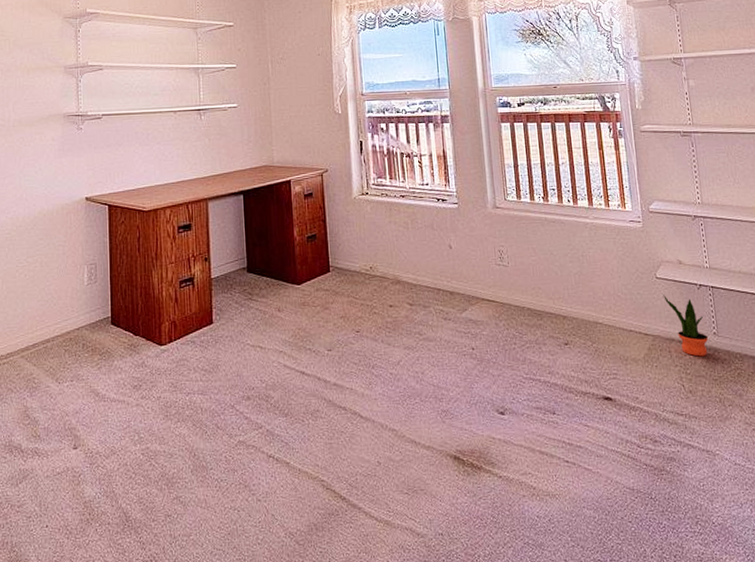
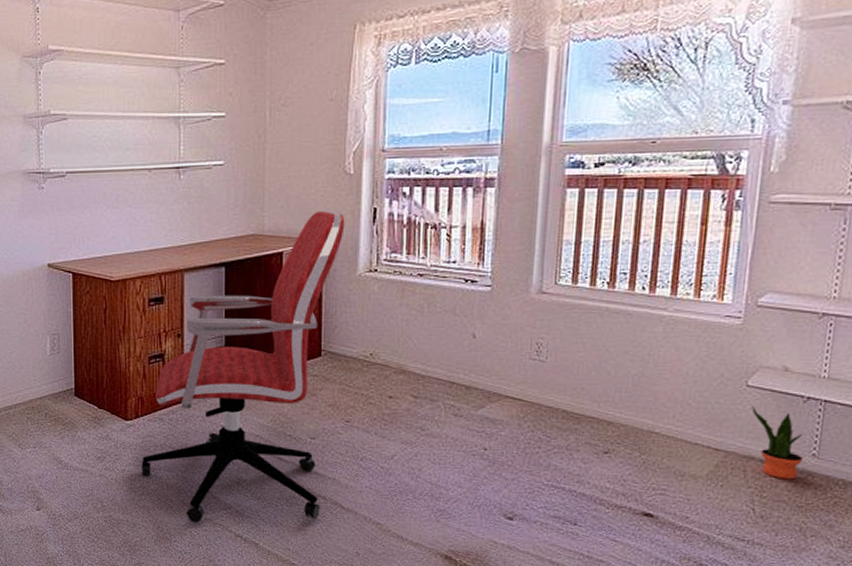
office chair: none [176,143,342,447] -> present [141,210,345,524]

